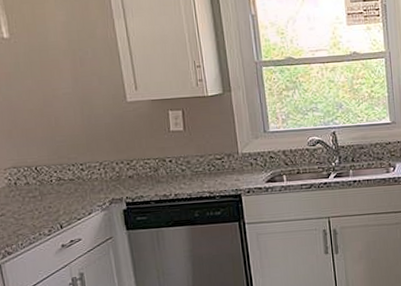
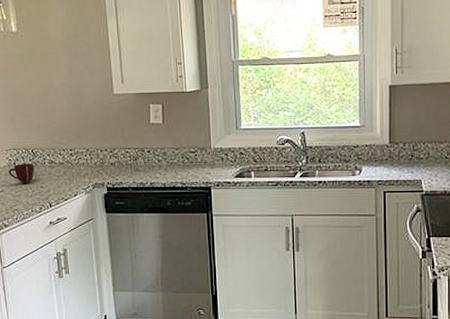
mug: none [9,182,40,206] -> present [8,164,35,184]

